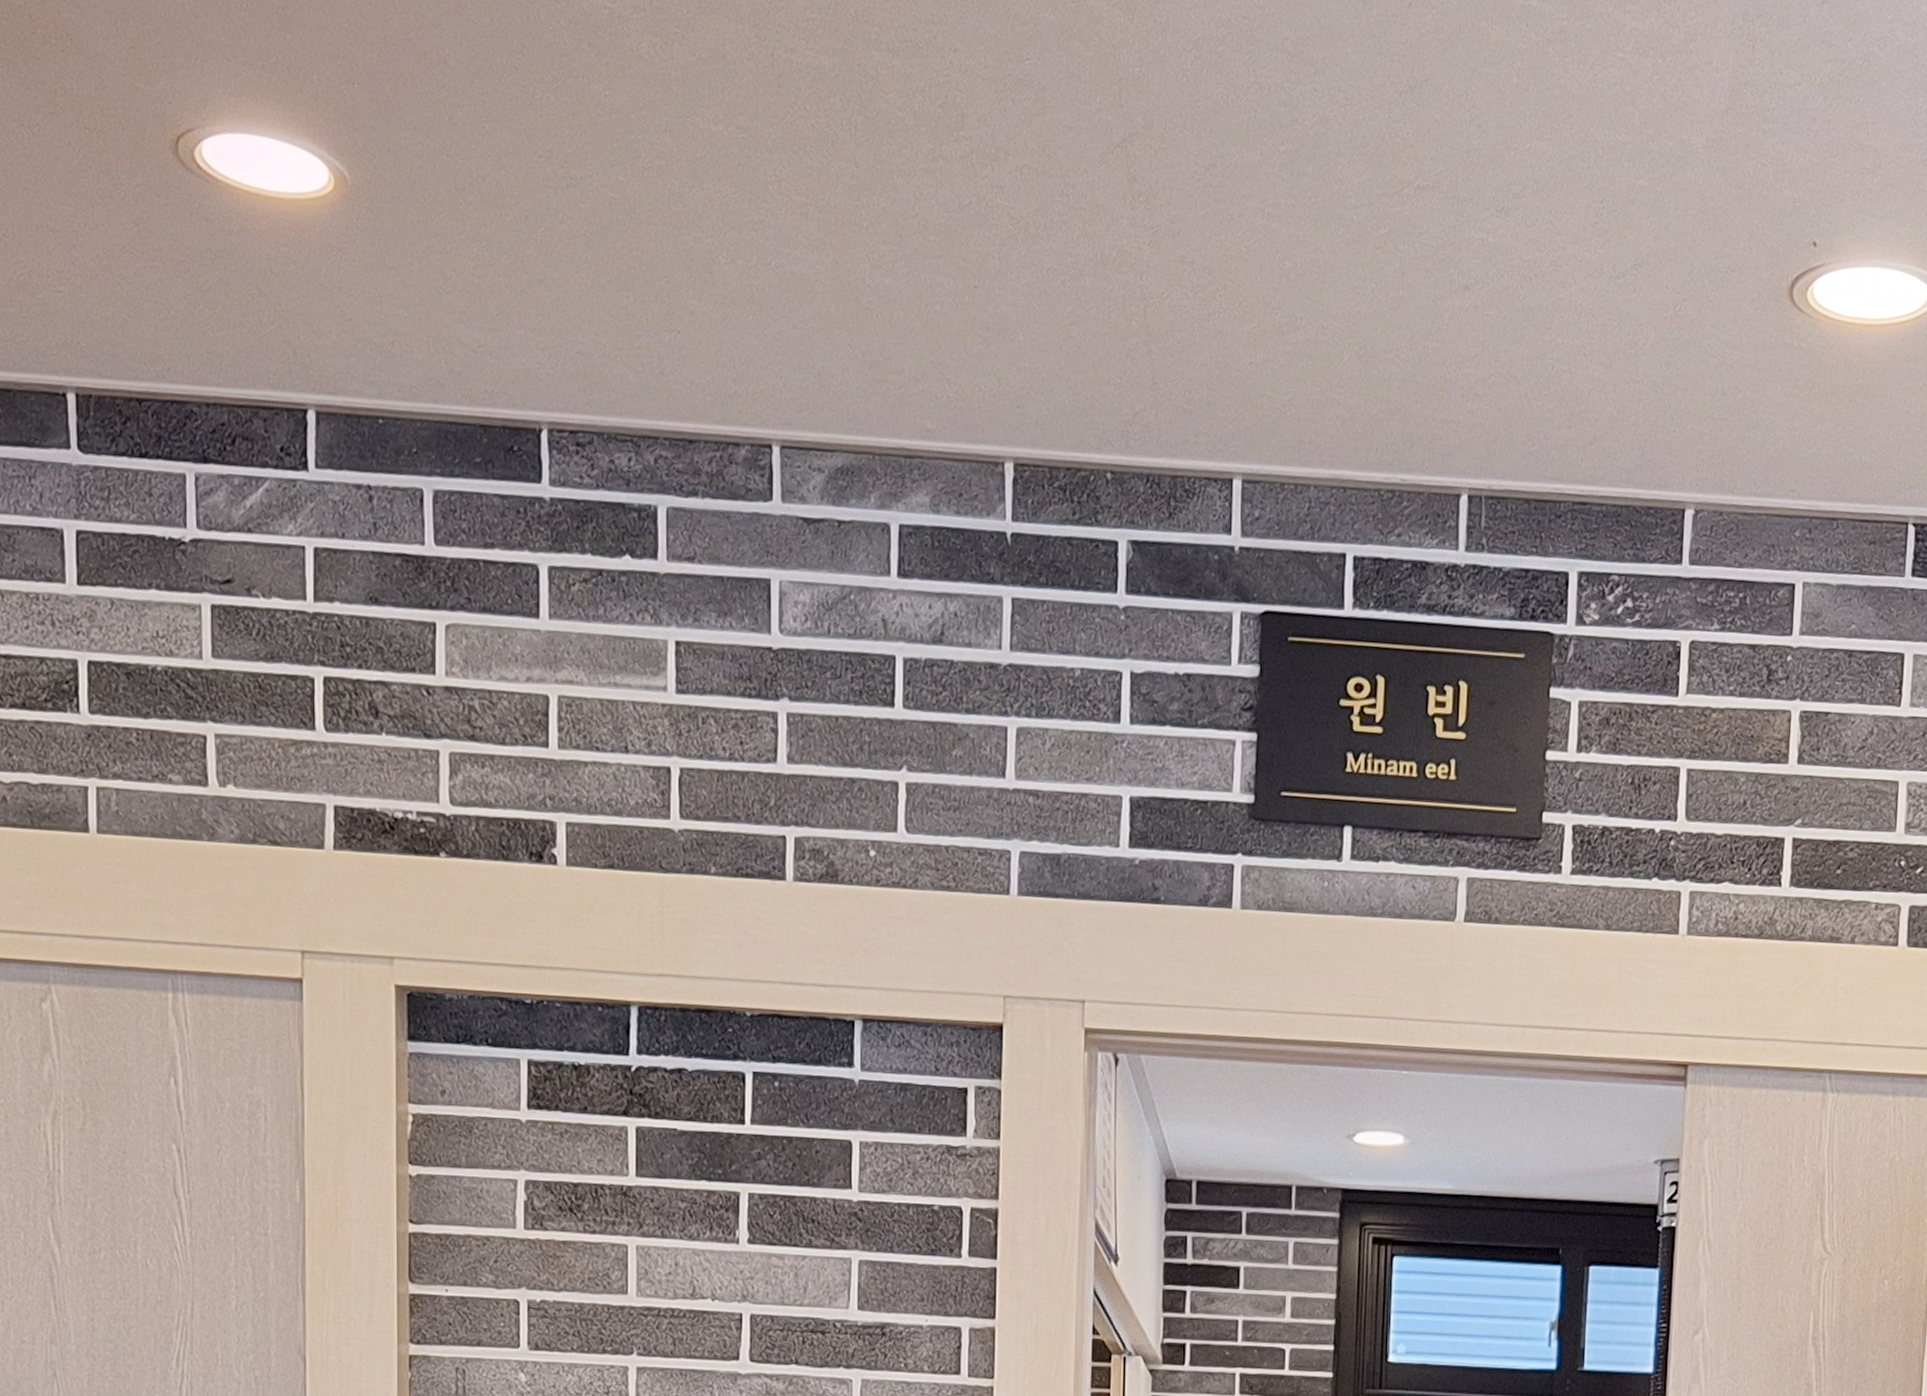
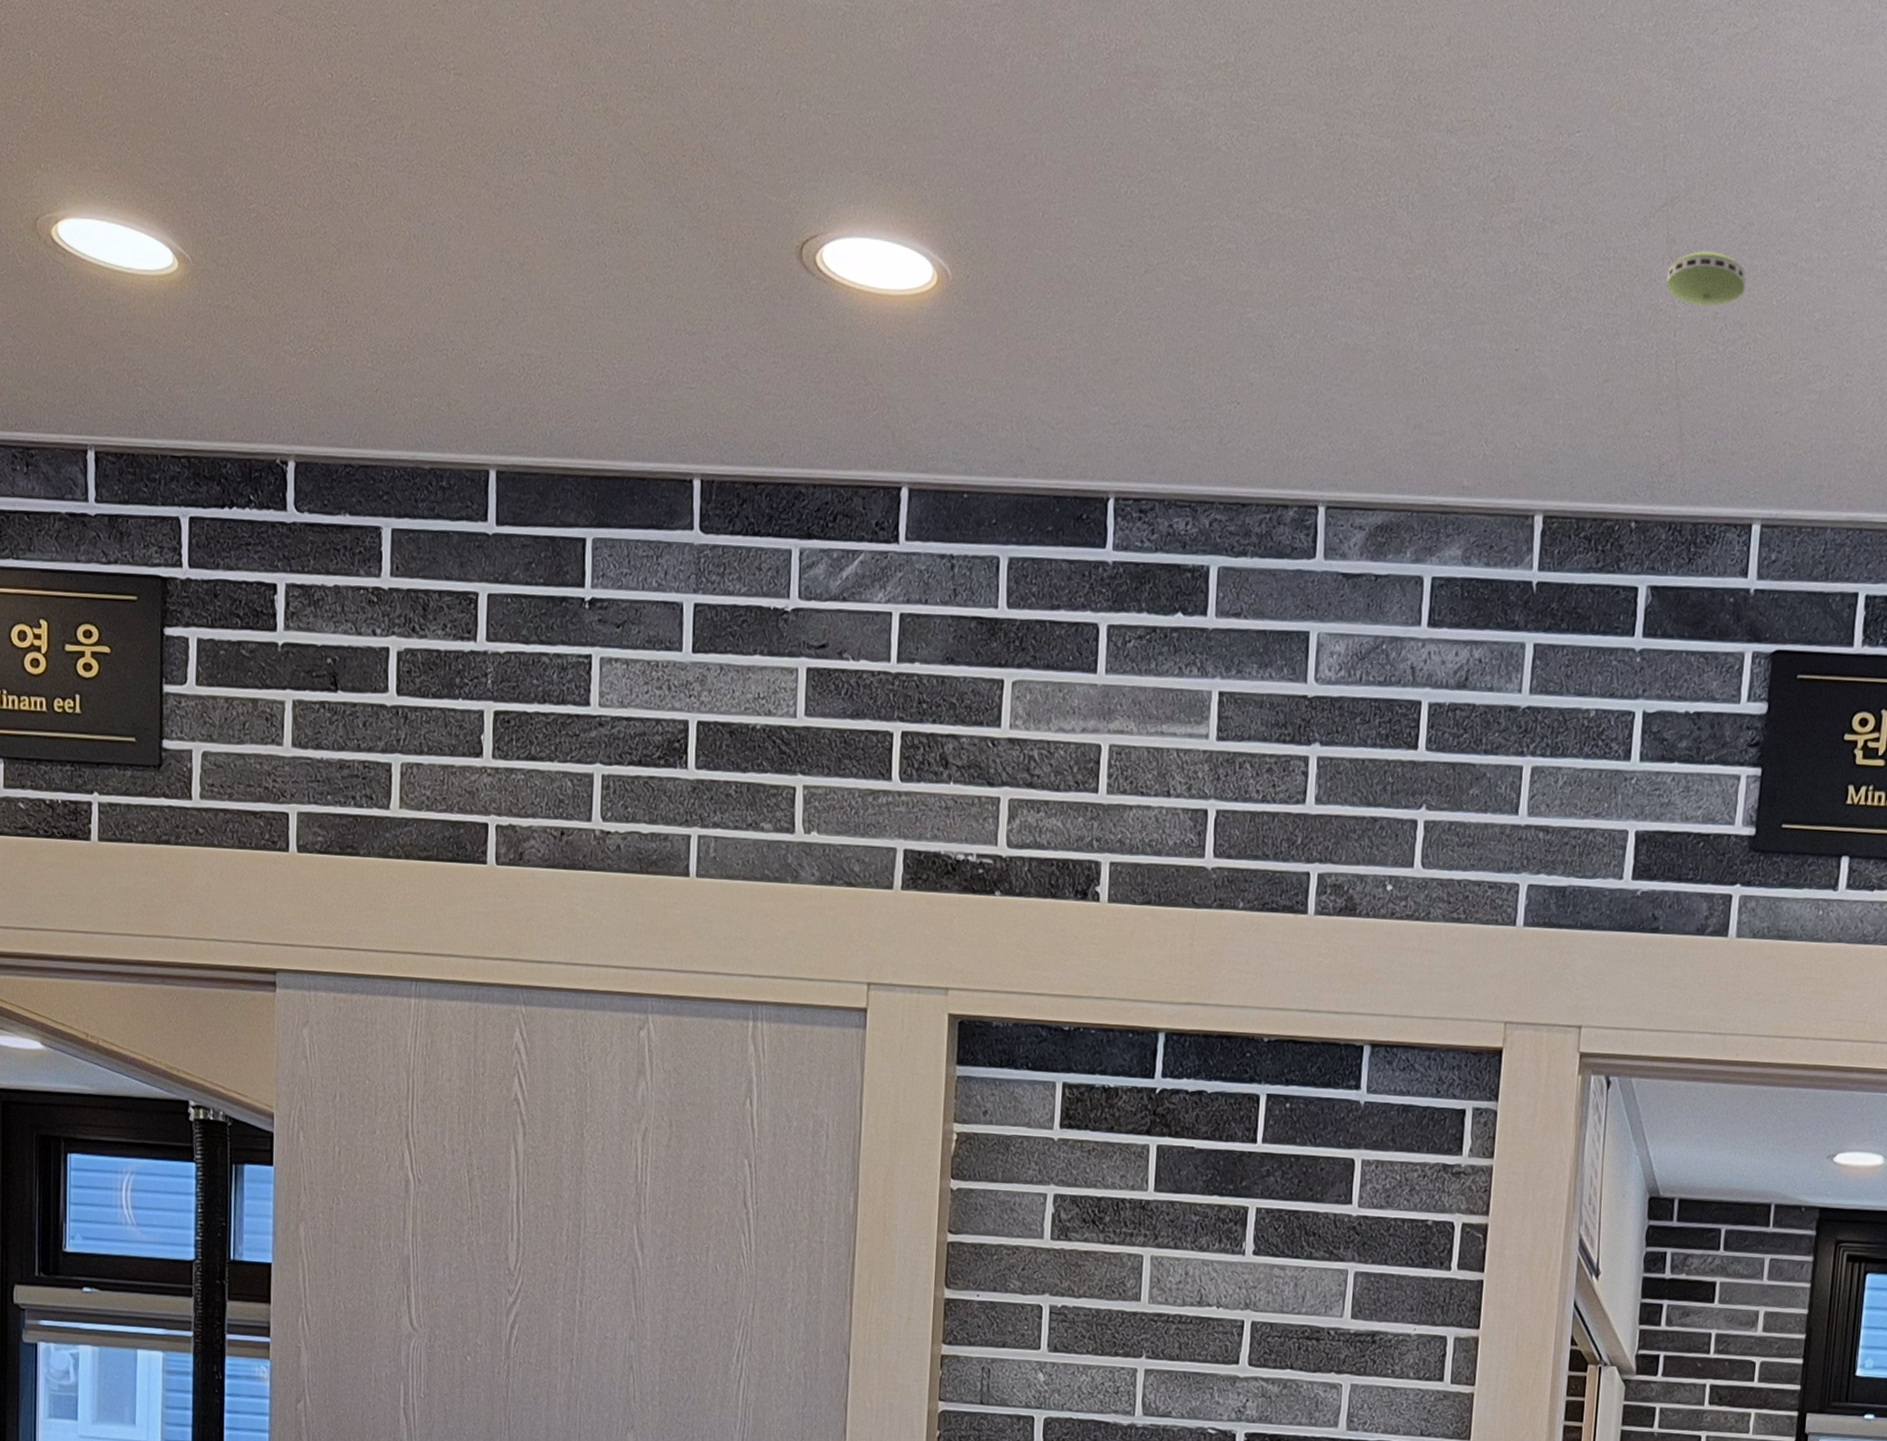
smoke detector: none [1129,191,1212,250] -> present [1666,250,1747,307]

